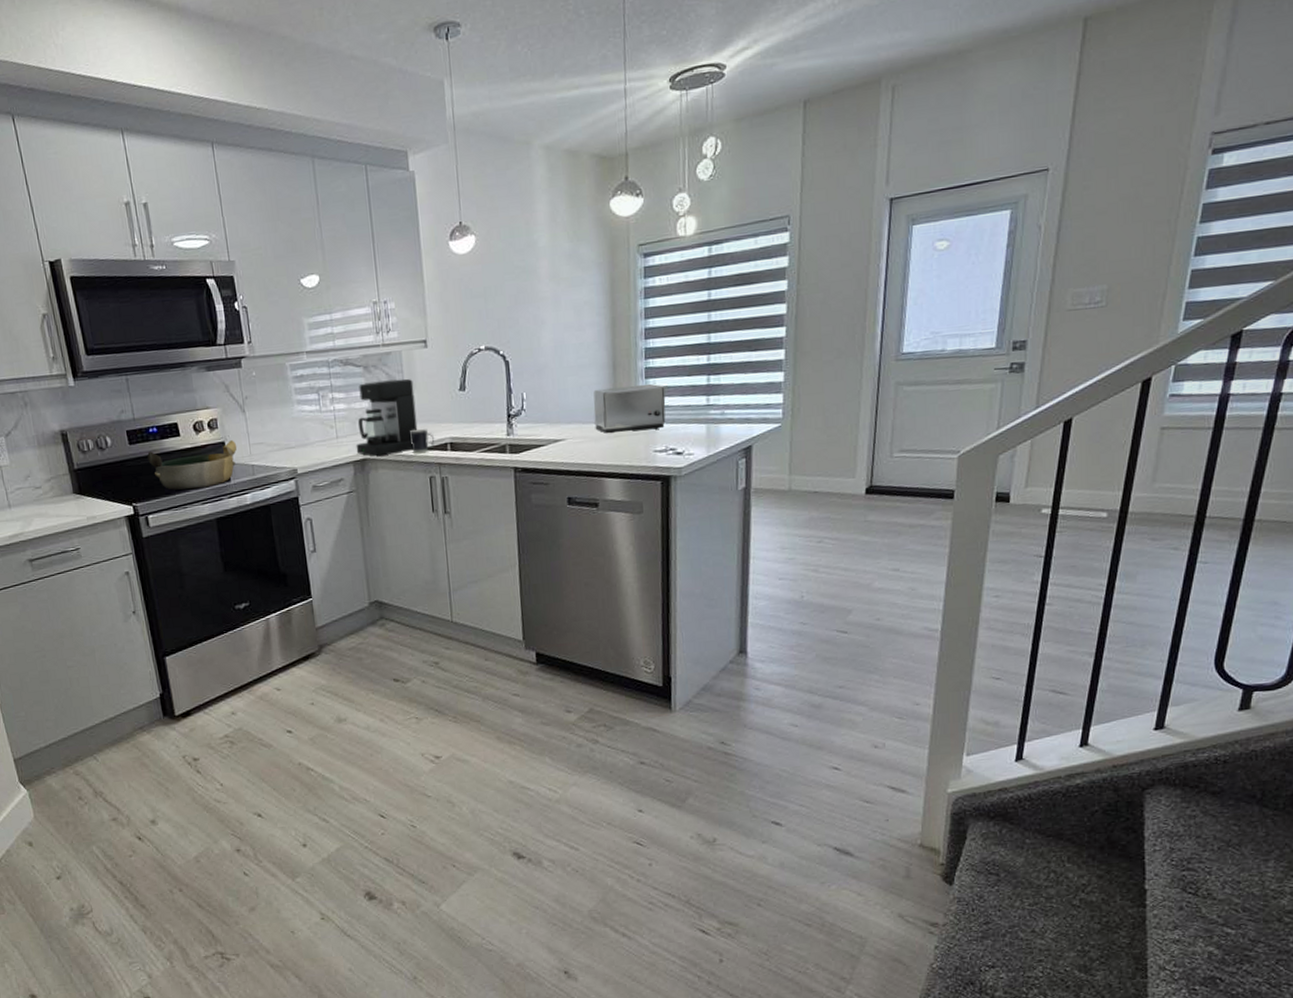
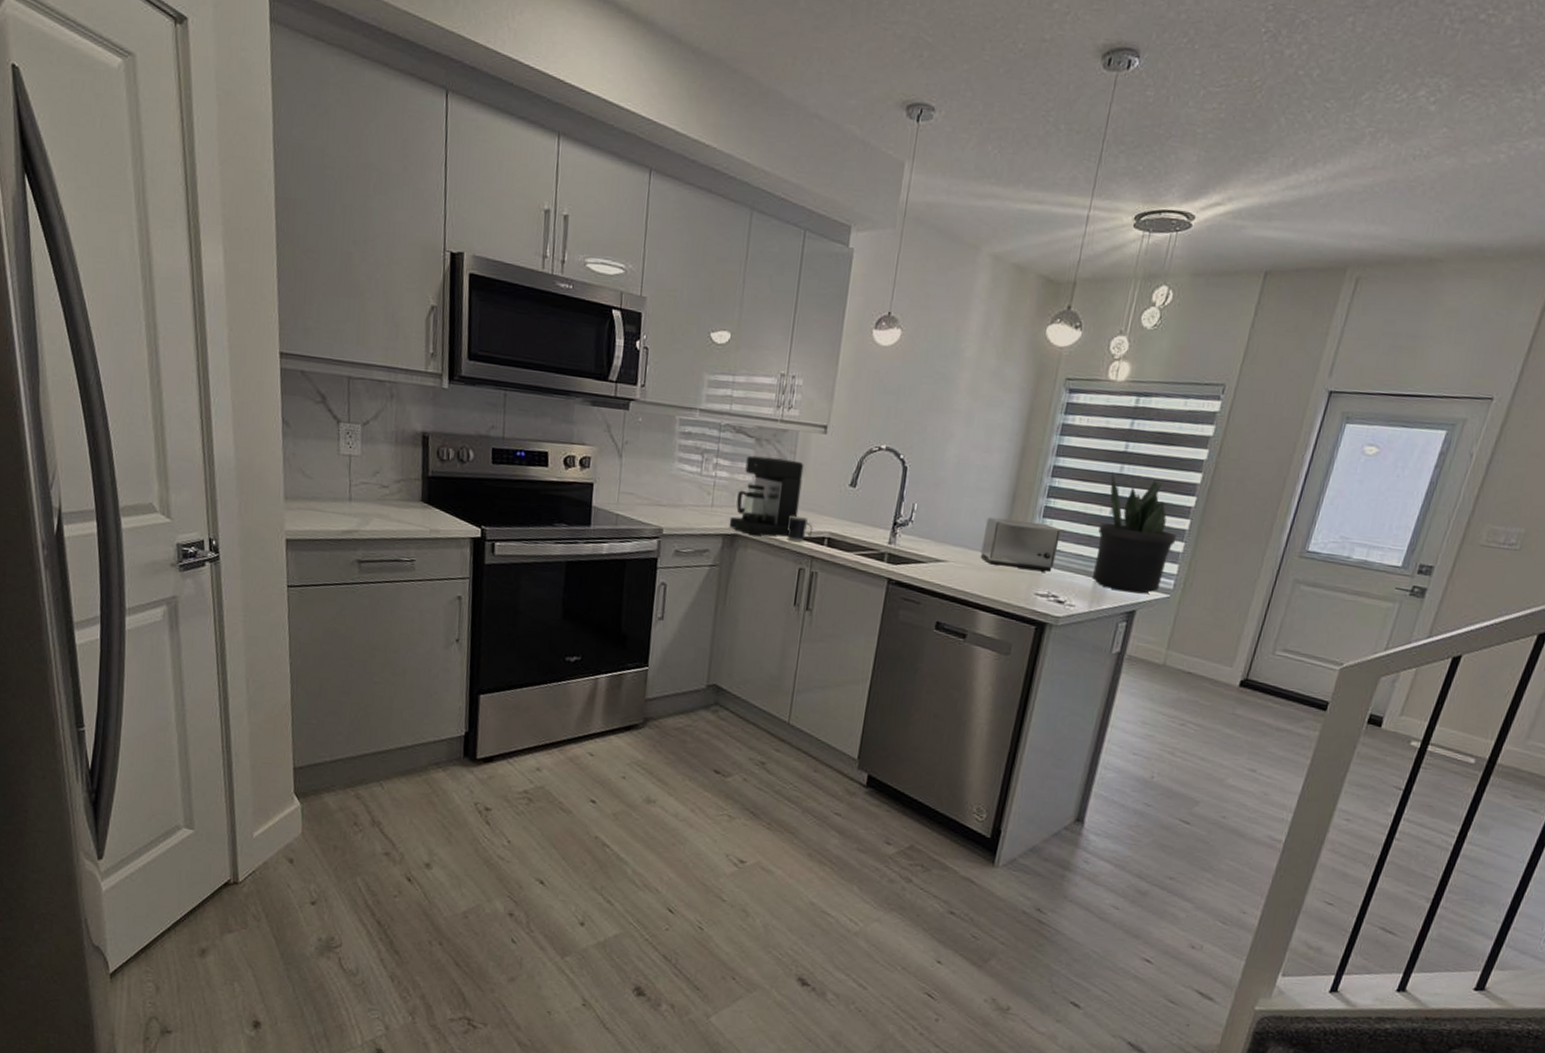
cooking pot: present [147,440,237,491] -> none [508,476,606,527]
planter: none [700,318,775,431] -> present [1091,471,1177,594]

